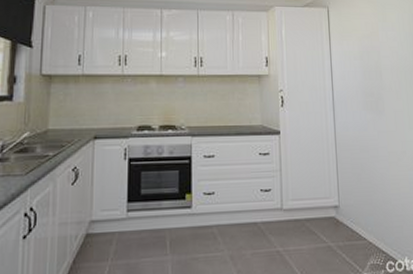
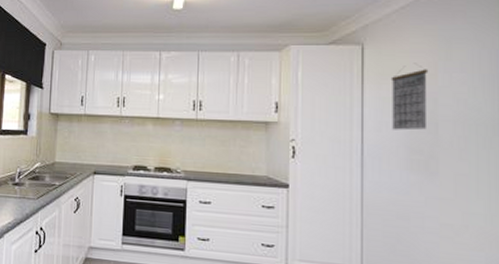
calendar: none [349,23,374,78] -> present [390,63,429,131]

